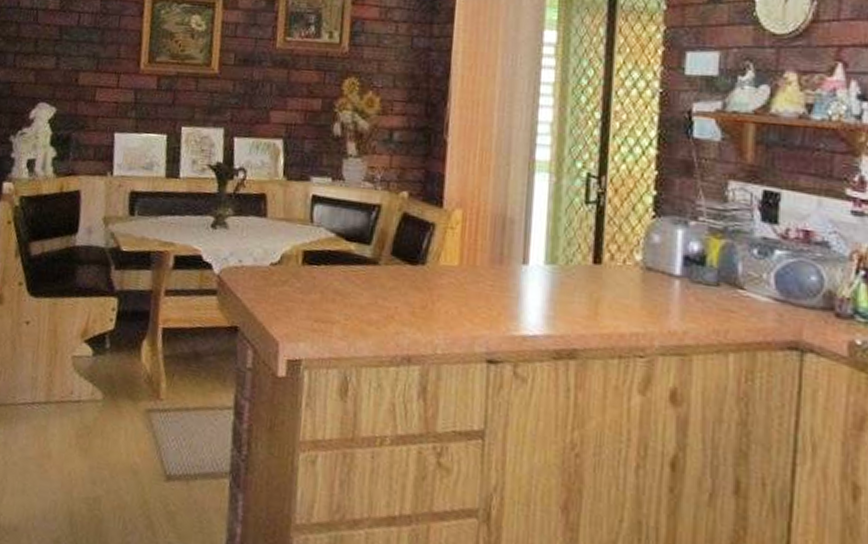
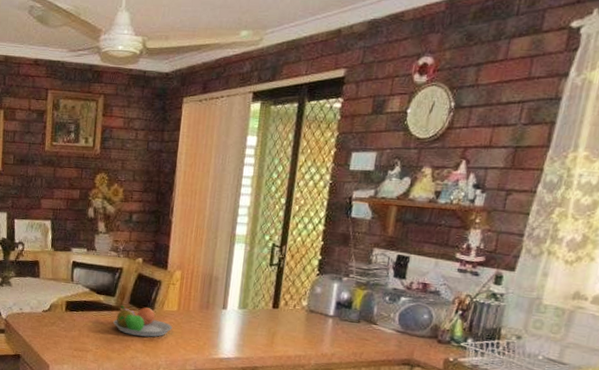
fruit bowl: none [369,256,453,304] -> present [113,305,173,337]

